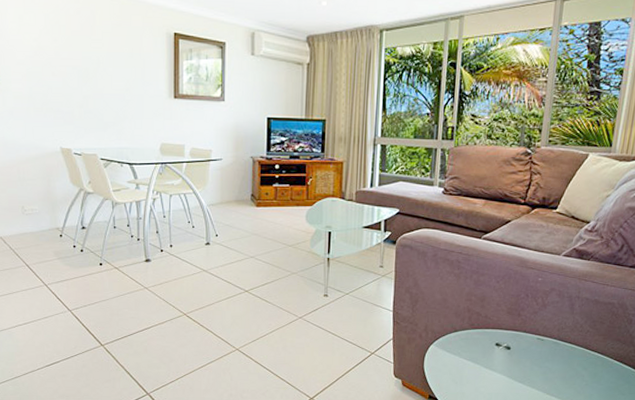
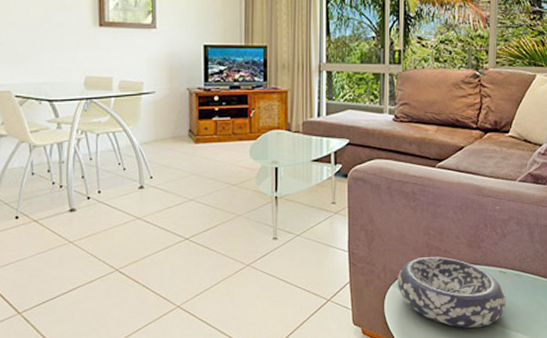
decorative bowl: none [438,321,543,388] -> present [398,257,507,328]

